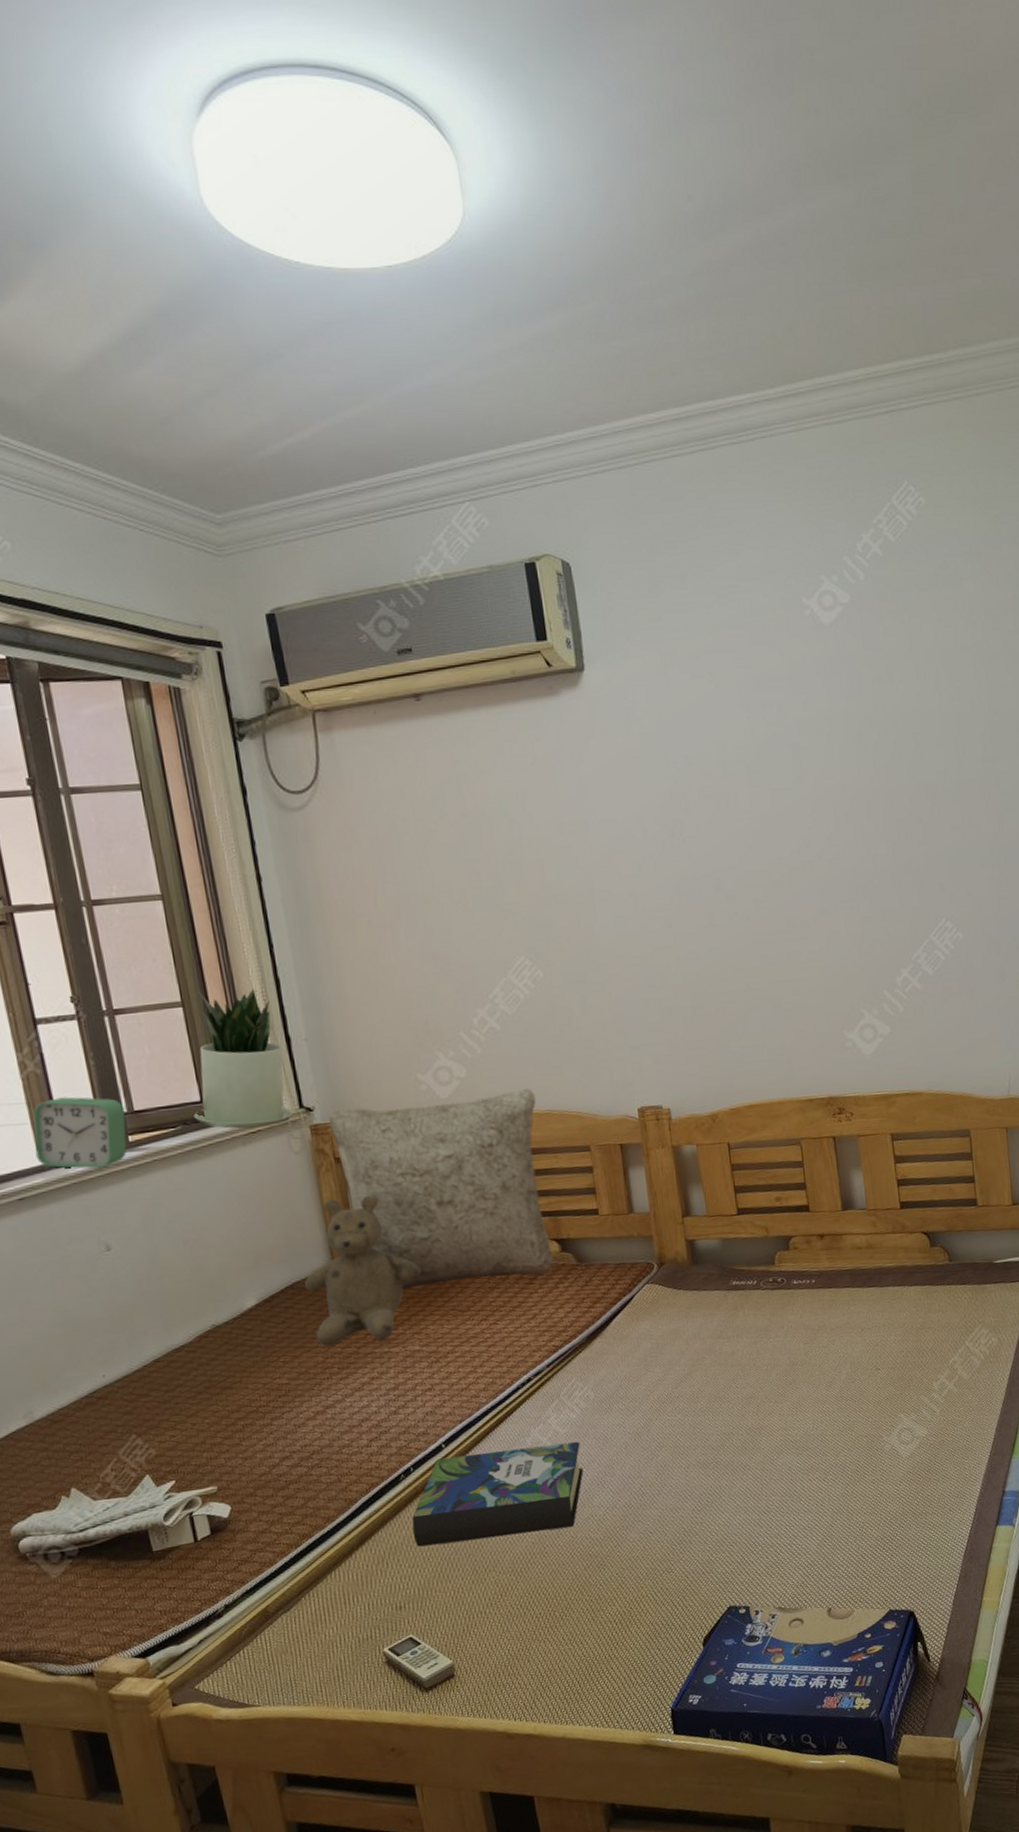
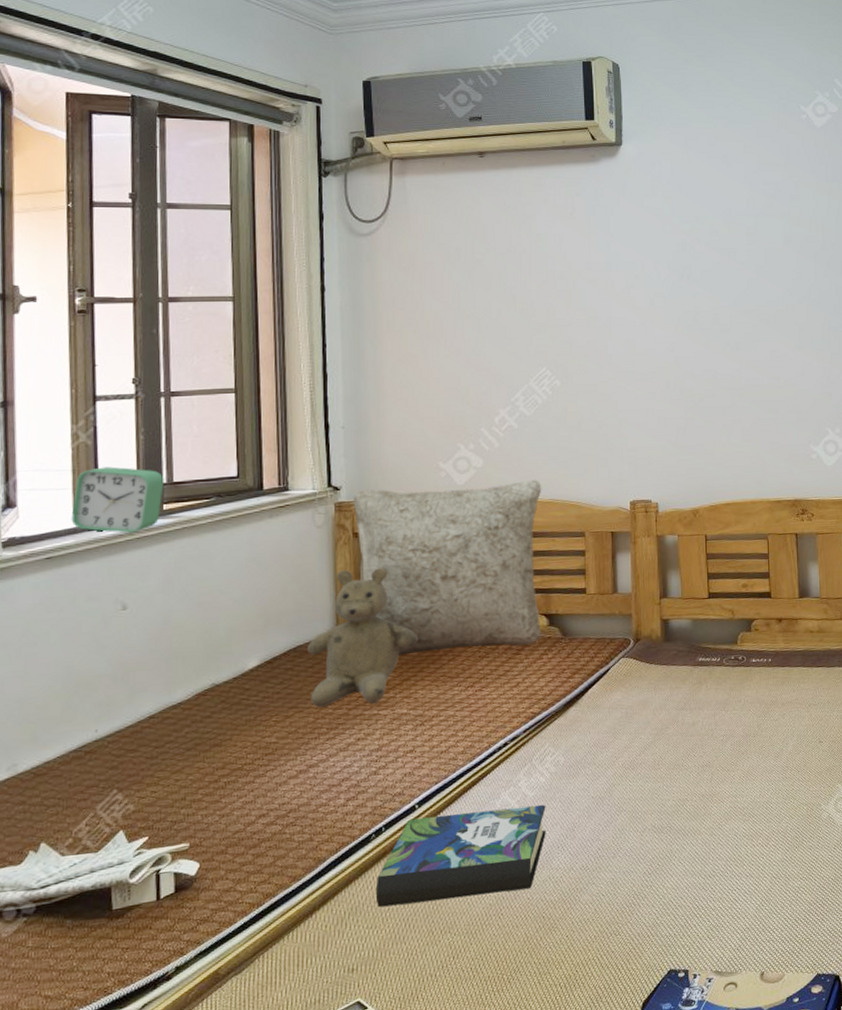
planter: present [194,989,293,1129] -> none [229,380,321,503]

